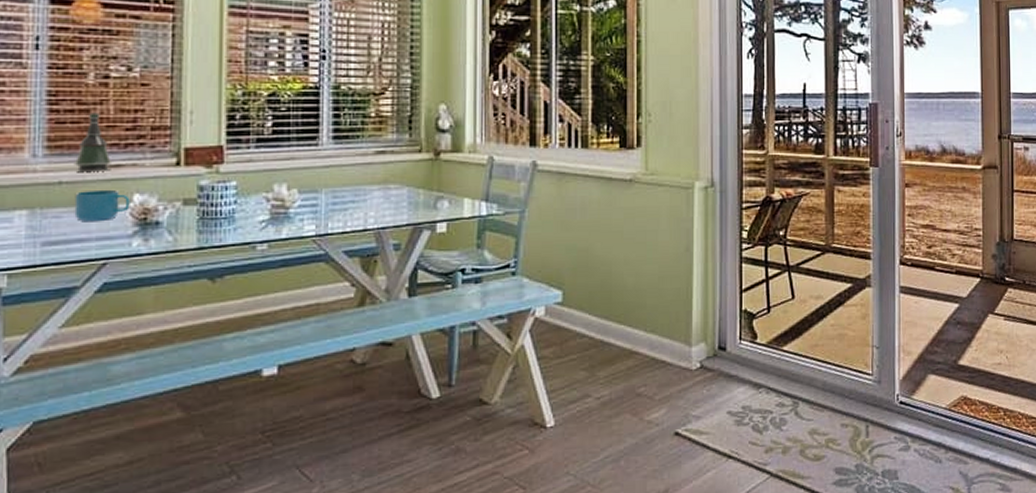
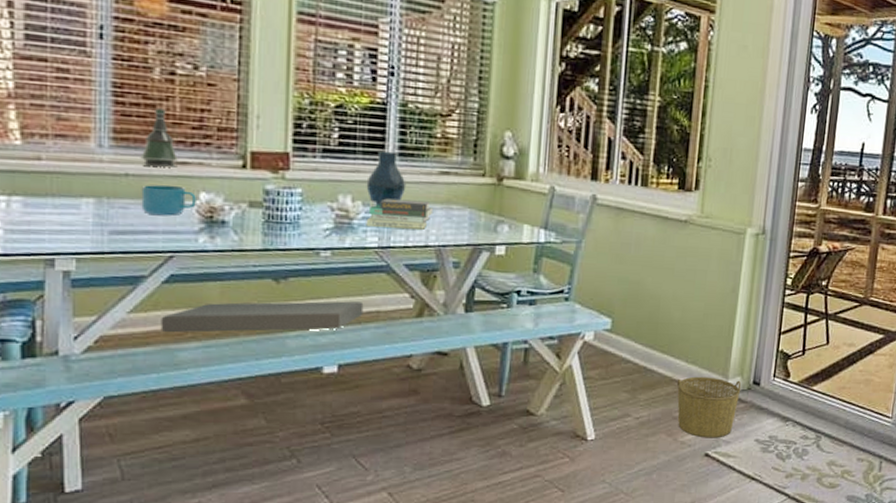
cushion: none [93,295,303,346] -> present [160,301,364,333]
vase: none [301,135,342,195] -> present [366,150,407,208]
books: none [302,183,371,216] -> present [366,198,434,230]
basket: none [637,345,706,415] -> present [676,376,742,438]

